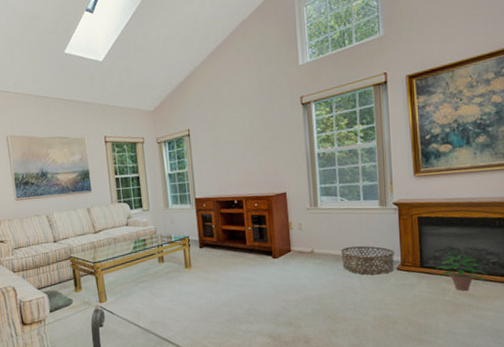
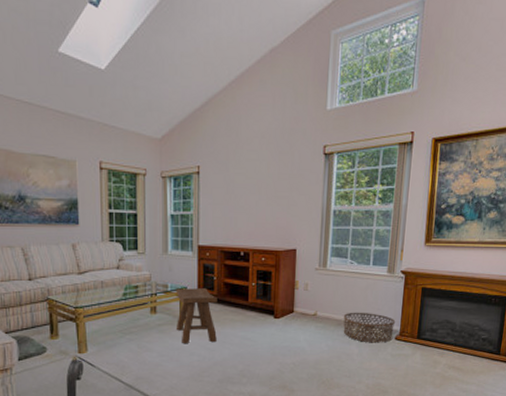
stool: none [180,236,221,288] -> present [175,288,217,343]
potted plant: present [435,249,490,291] -> none [430,322,479,364]

